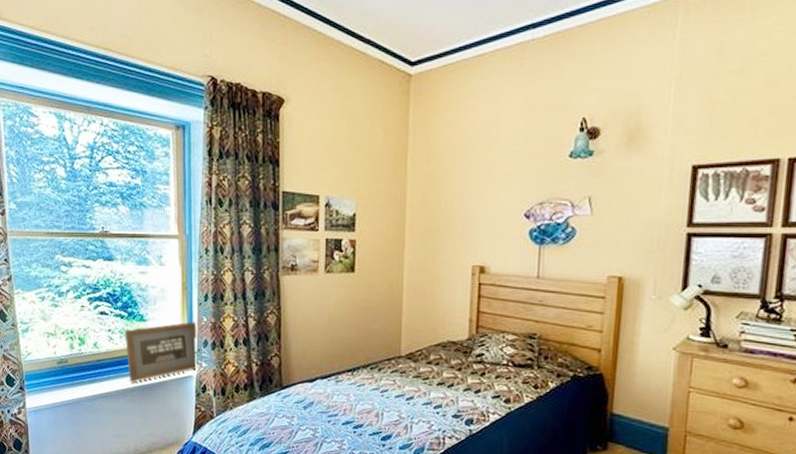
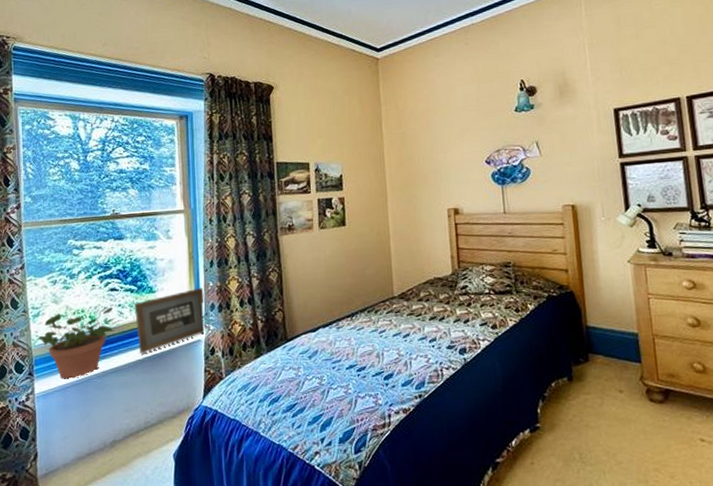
potted plant: none [28,329,112,398] -> present [38,305,122,379]

